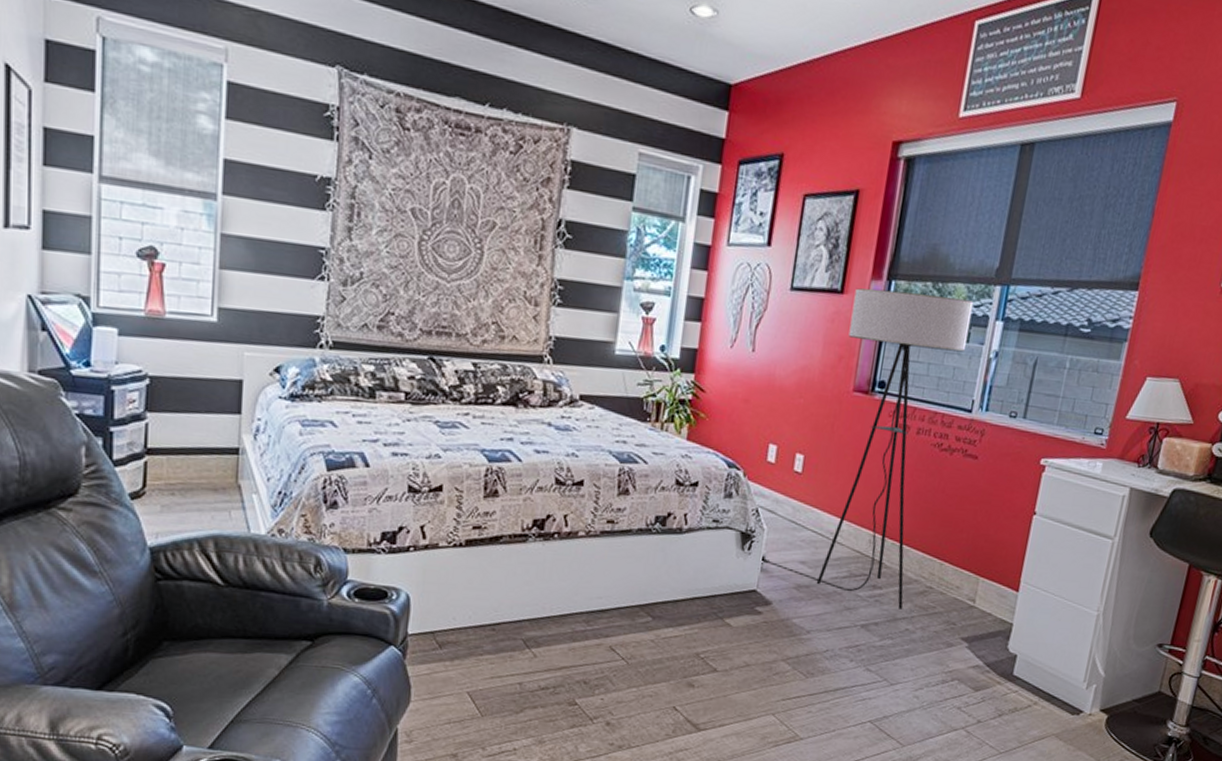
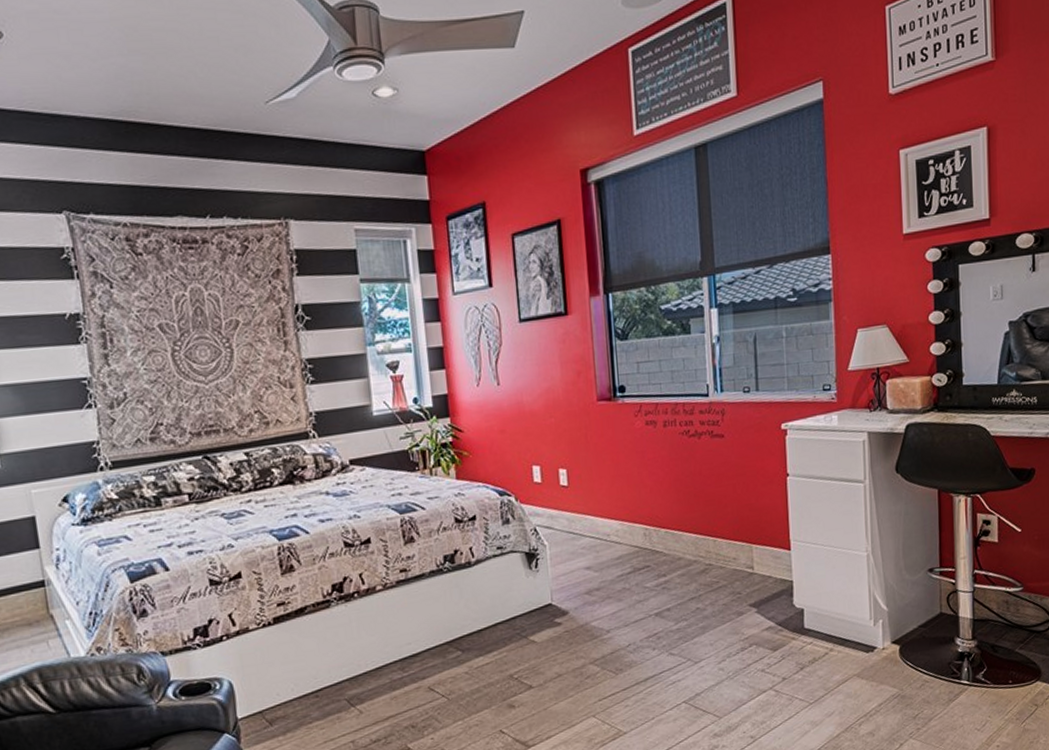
floor lamp: present [757,288,974,610] -> none [548,296,690,591]

